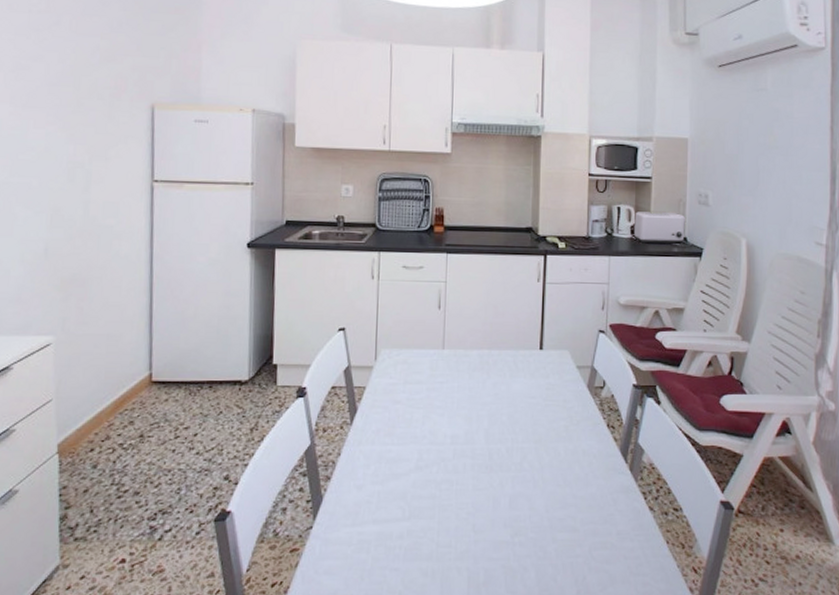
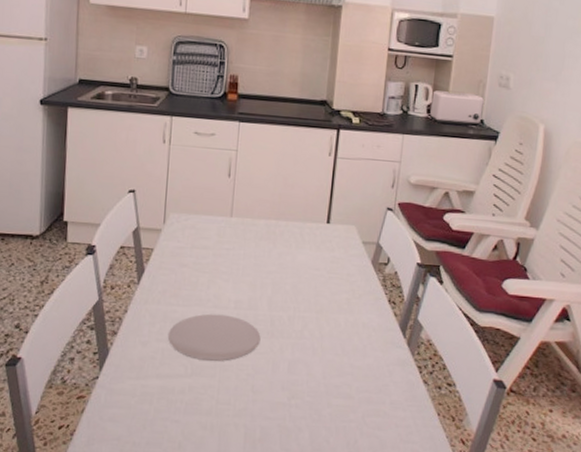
plate: none [383,451,479,502] -> present [167,314,261,362]

